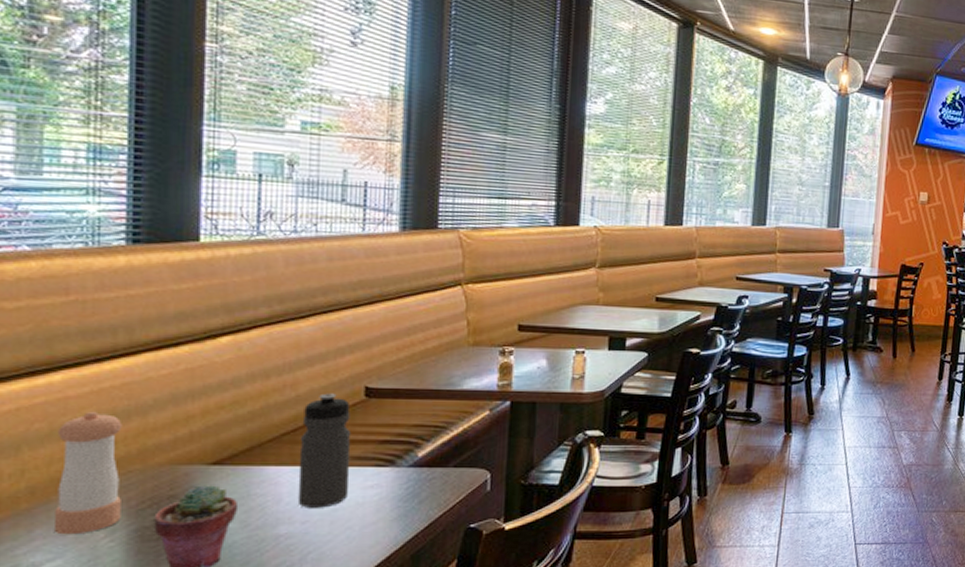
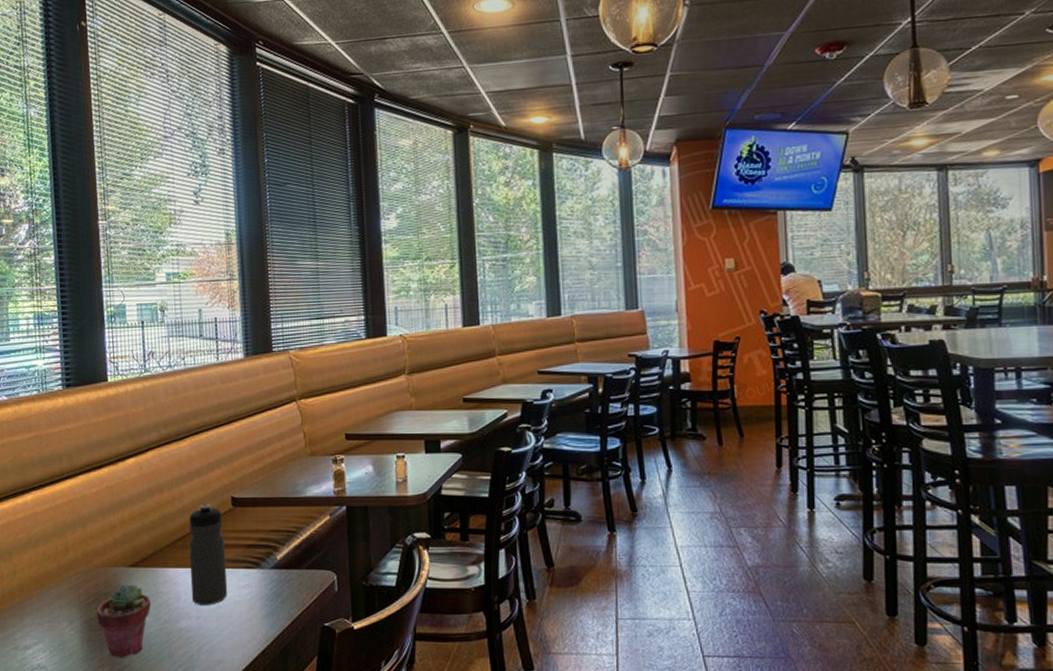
pepper shaker: present [53,412,123,535] -> none [33,524,76,624]

